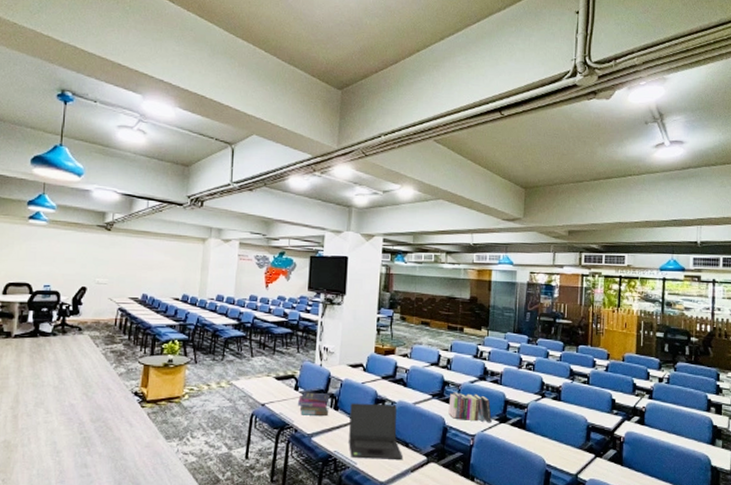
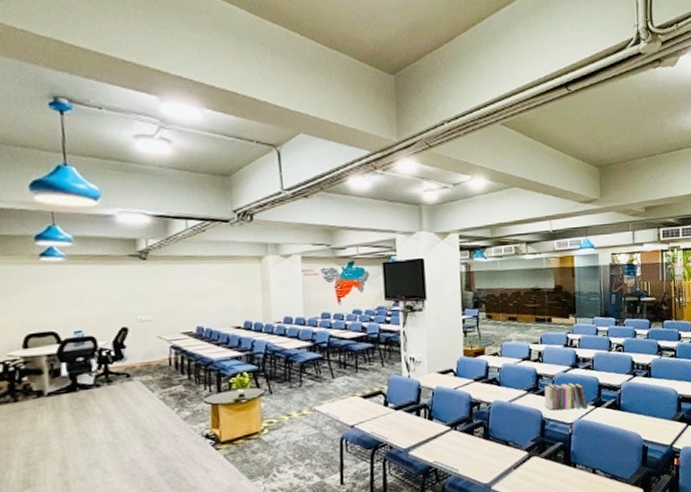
books: present [298,392,330,416] -> none [389,404,423,431]
laptop: present [349,403,402,459] -> none [445,406,504,465]

